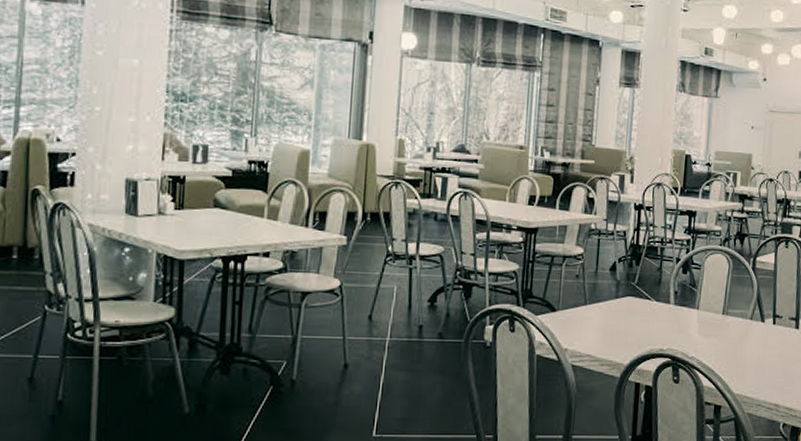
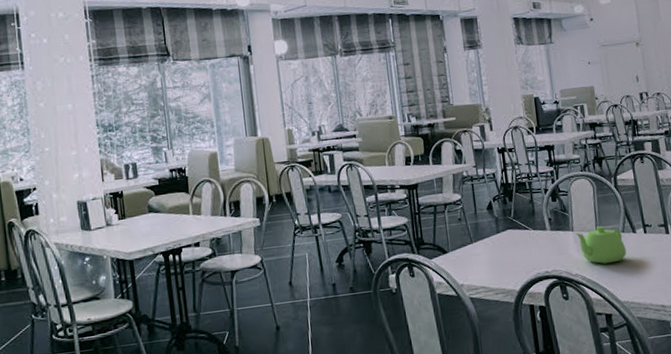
teapot: none [700,308,751,351] -> present [575,225,627,265]

